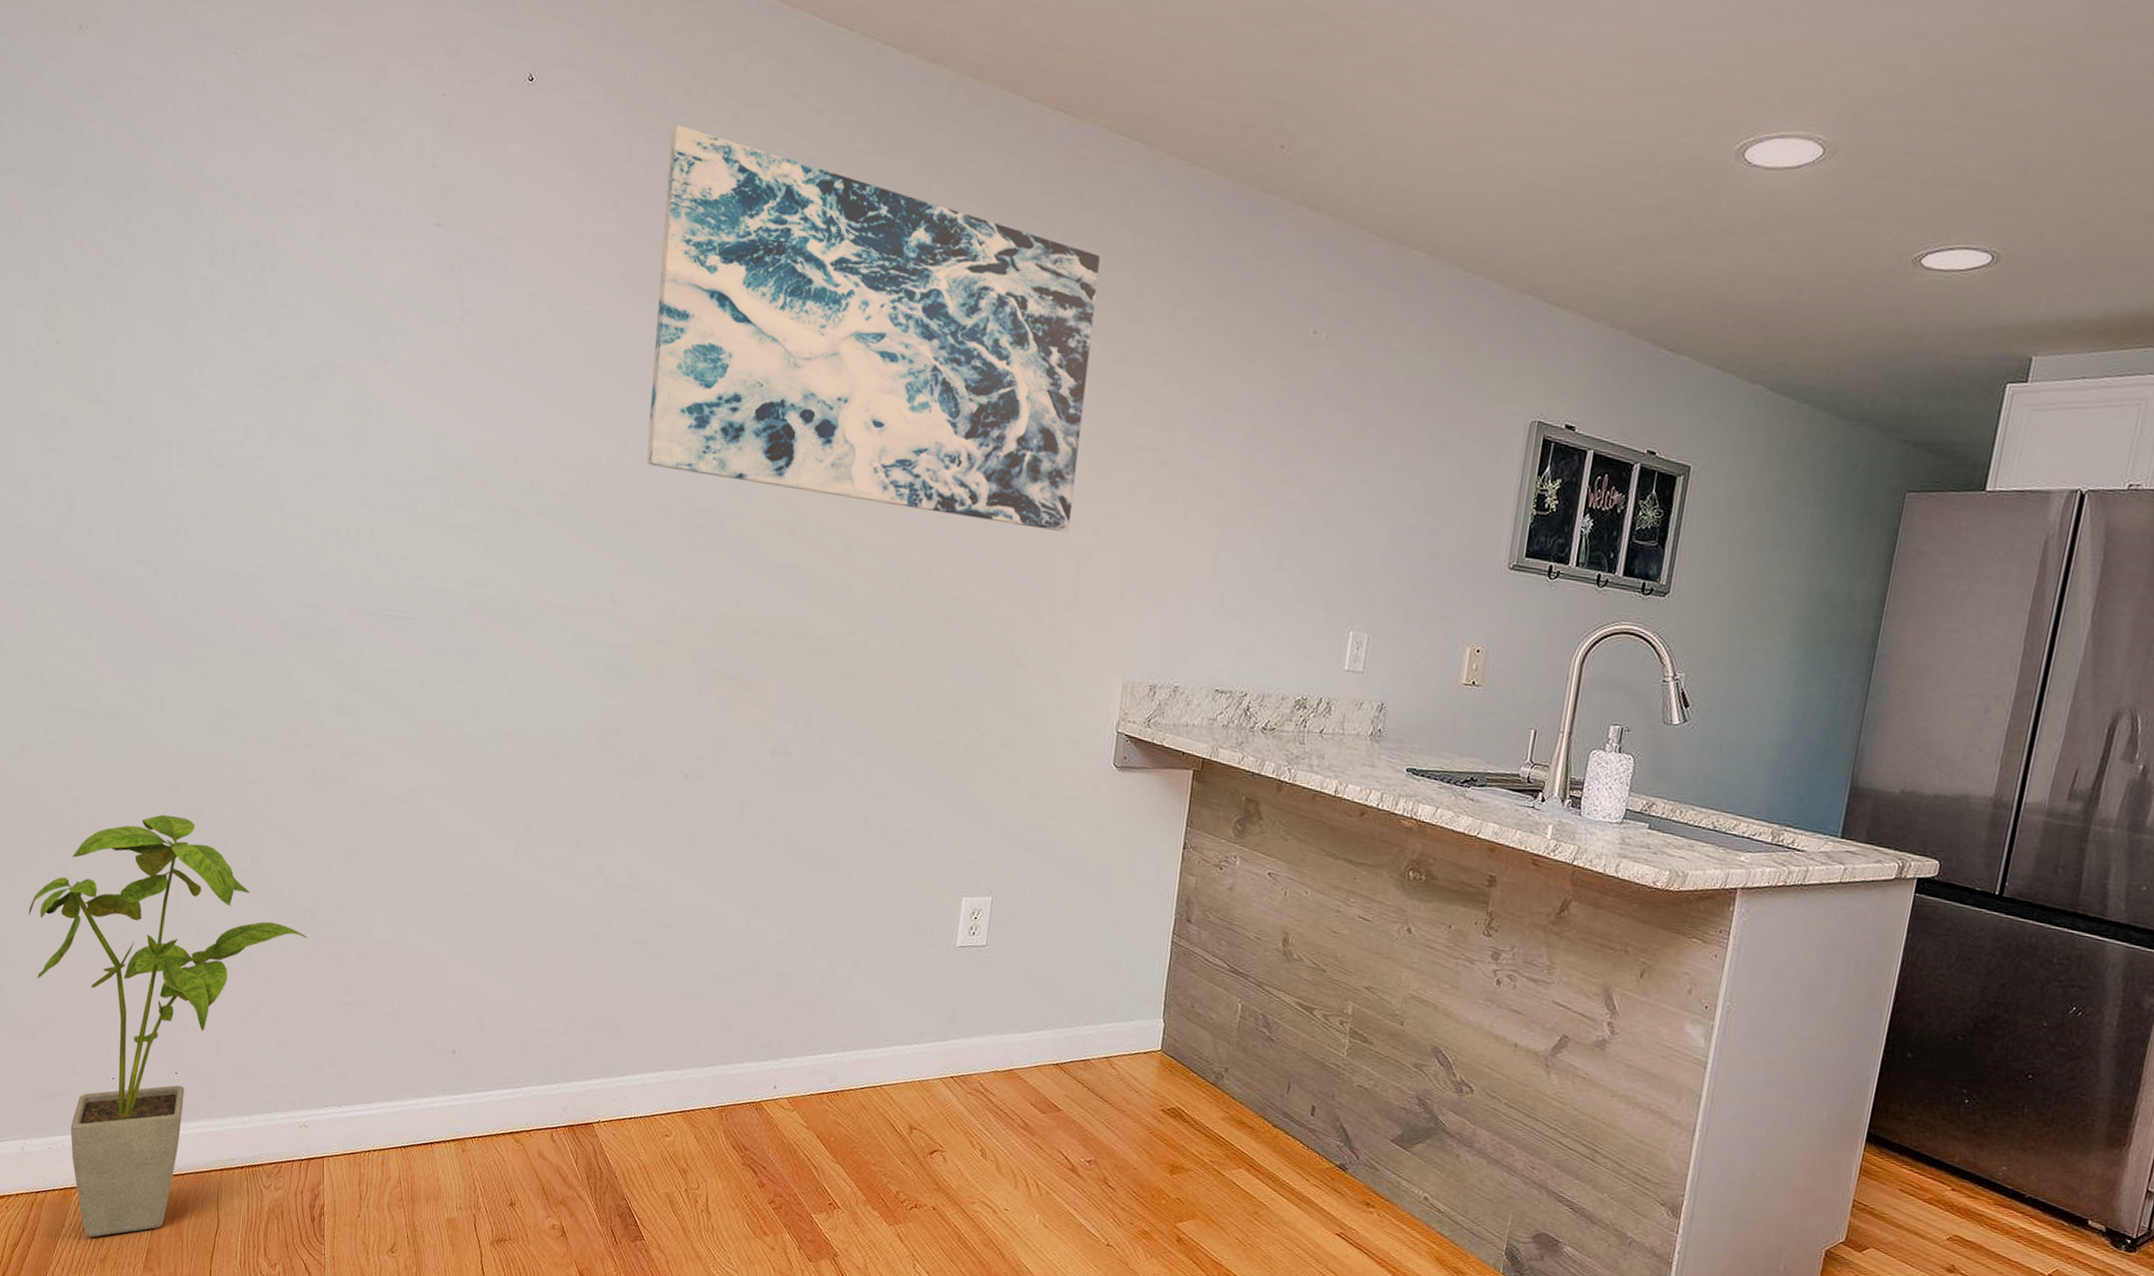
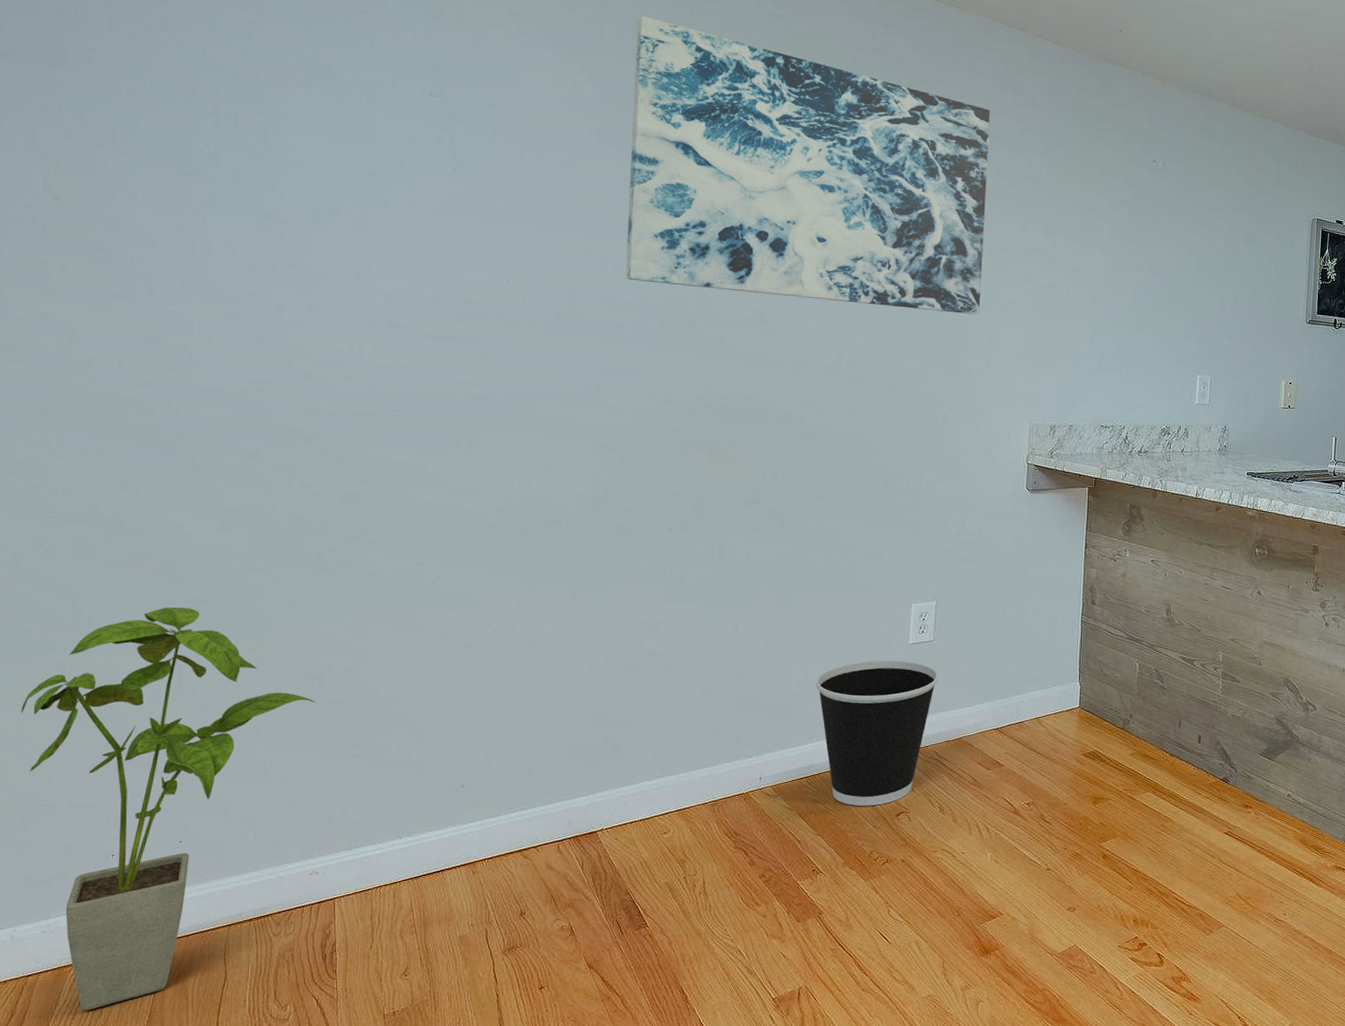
wastebasket: none [843,961,990,1138] -> present [816,660,939,806]

